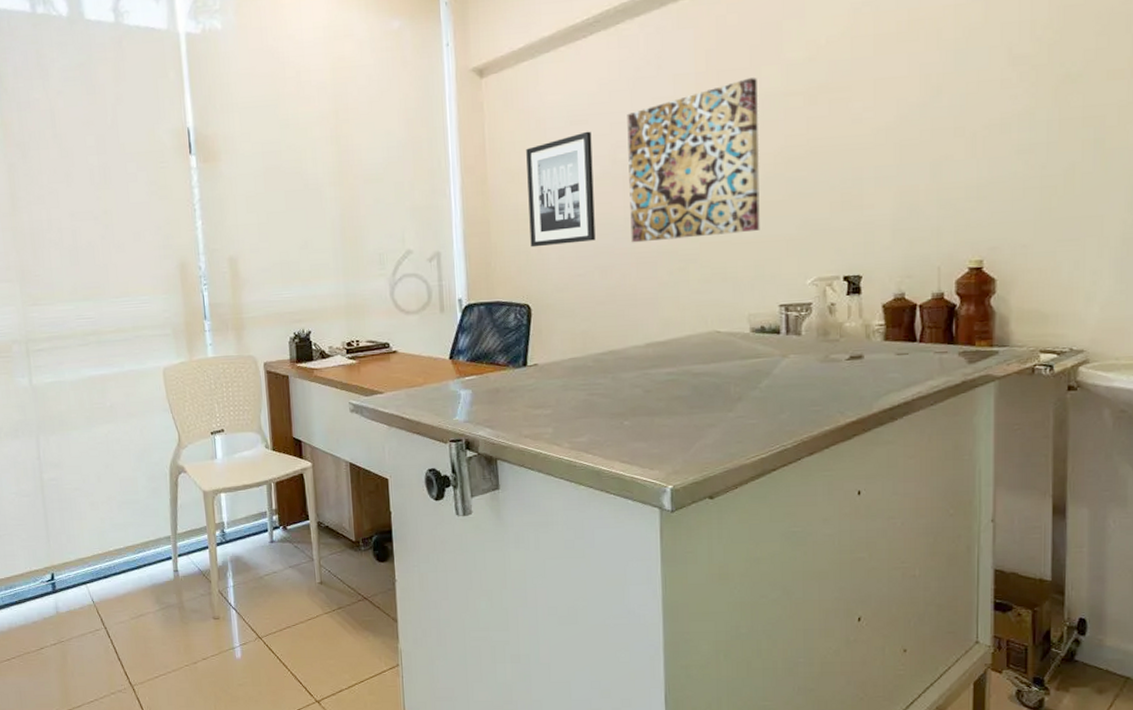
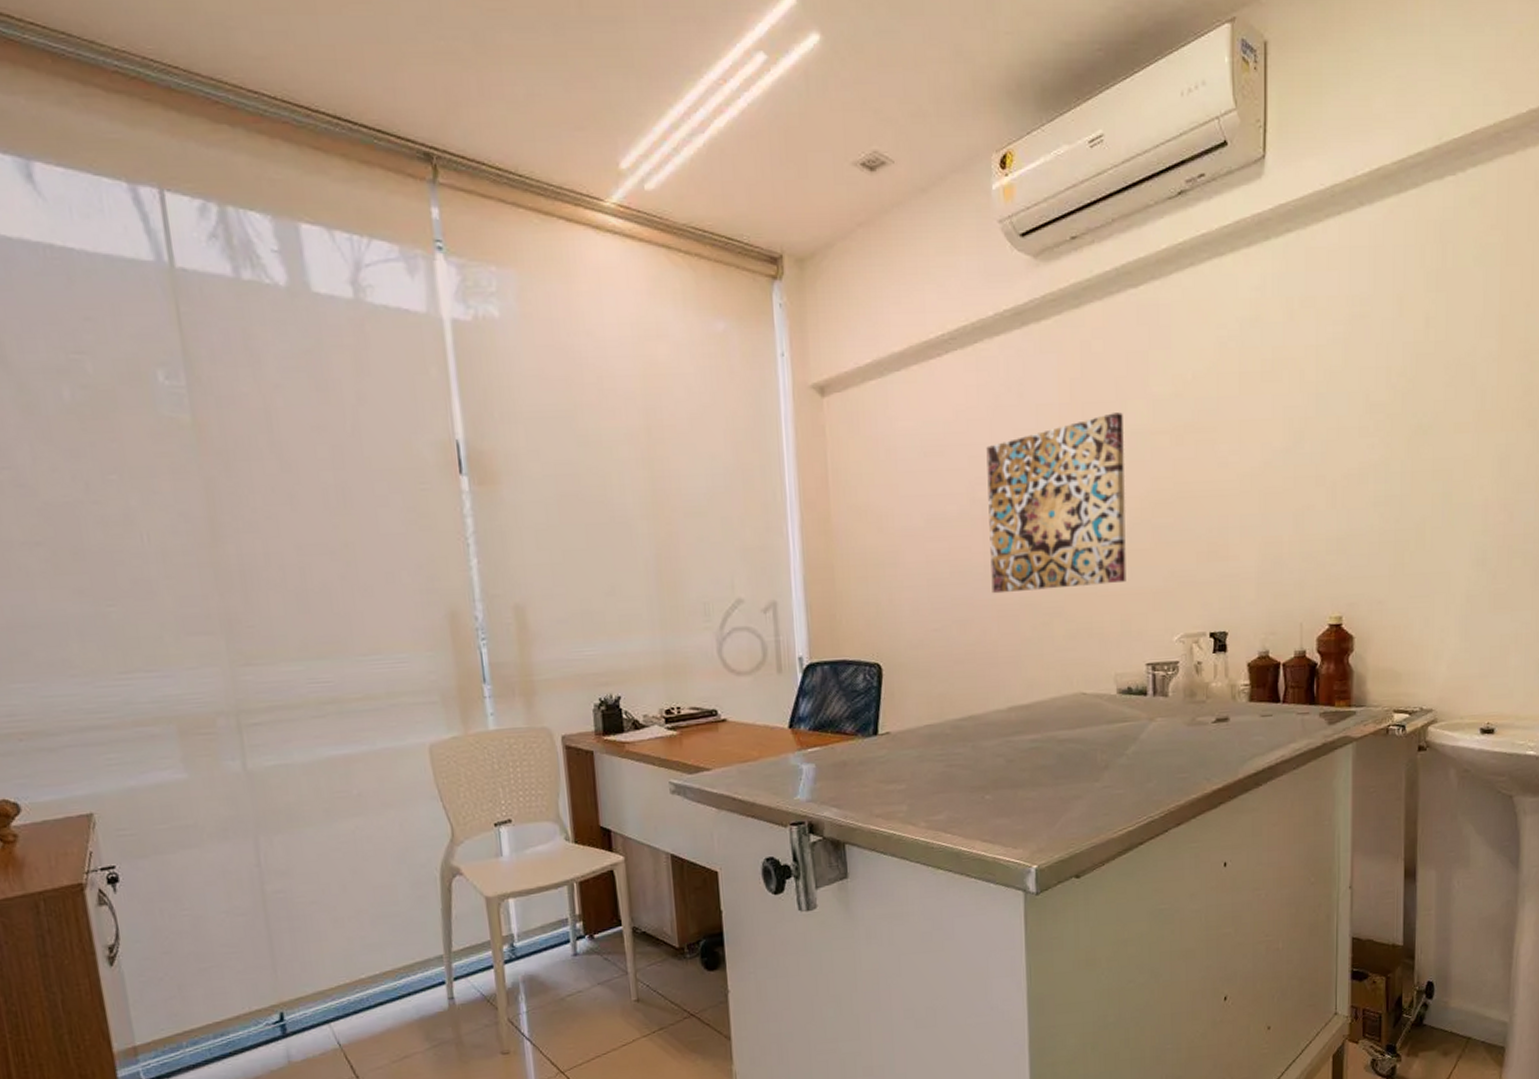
wall art: present [526,131,596,248] -> none [875,464,953,598]

